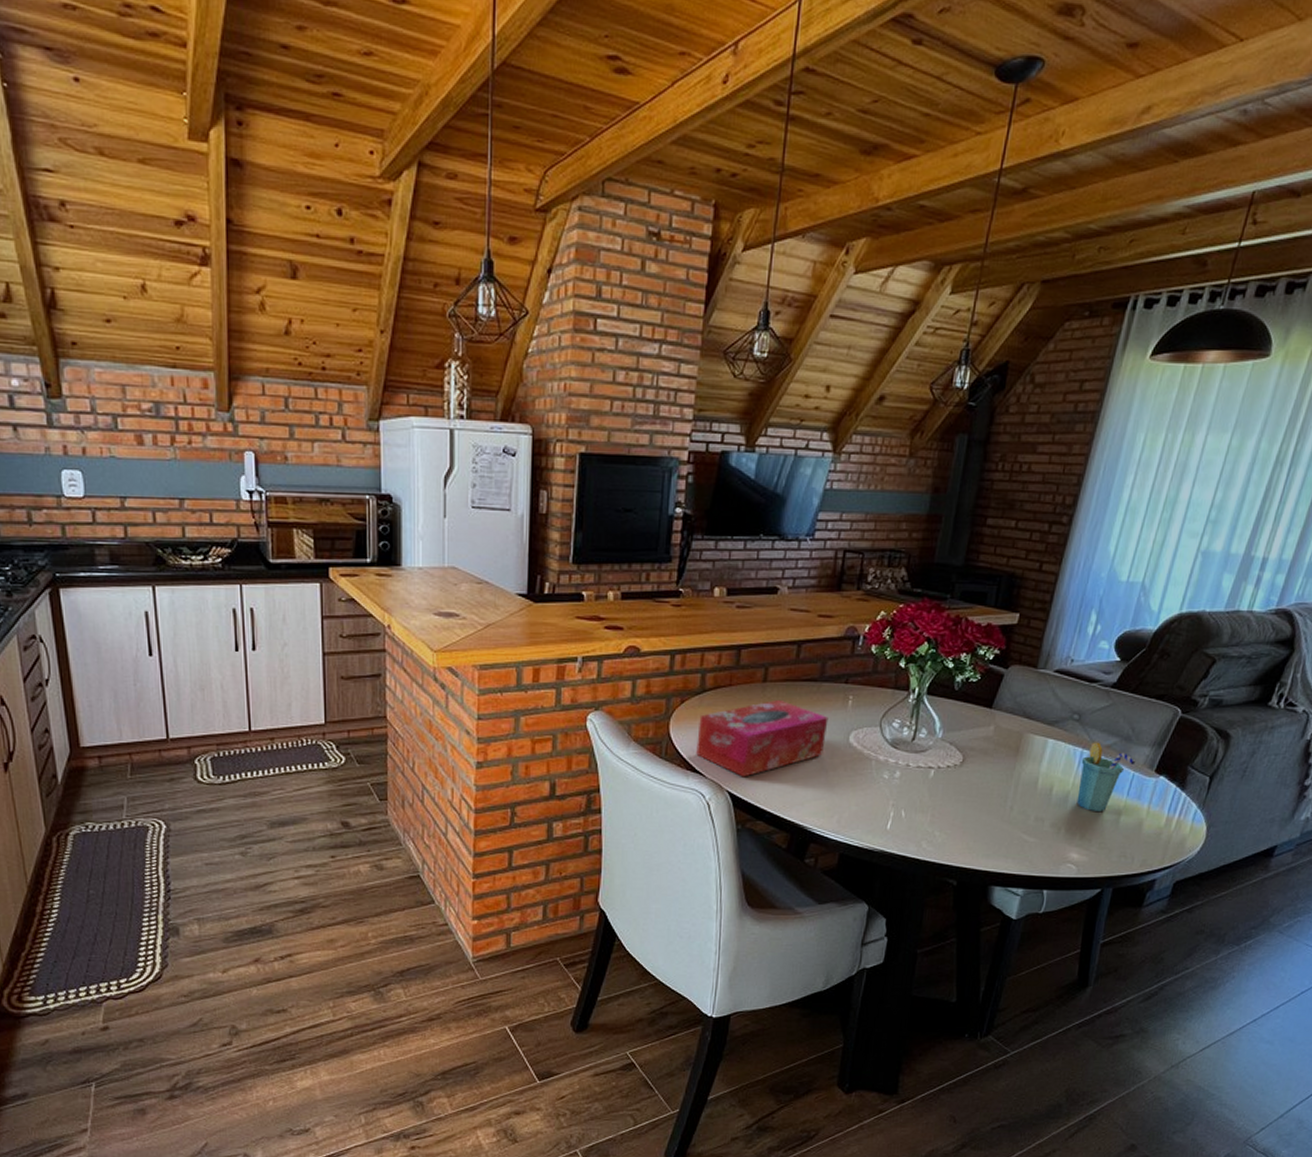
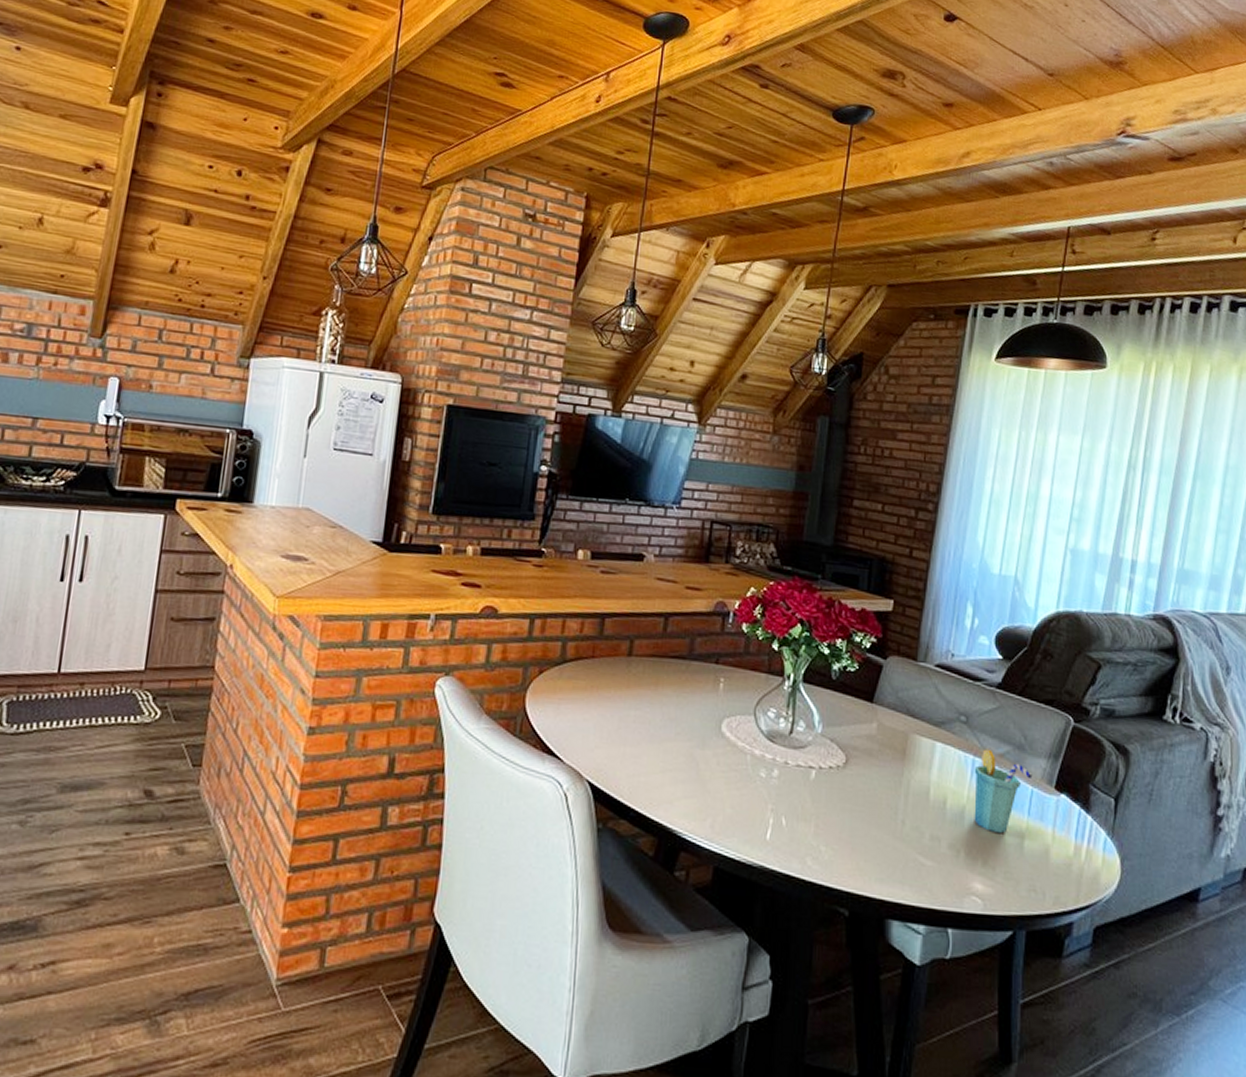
tissue box: present [696,699,829,777] -> none [554,676,699,766]

